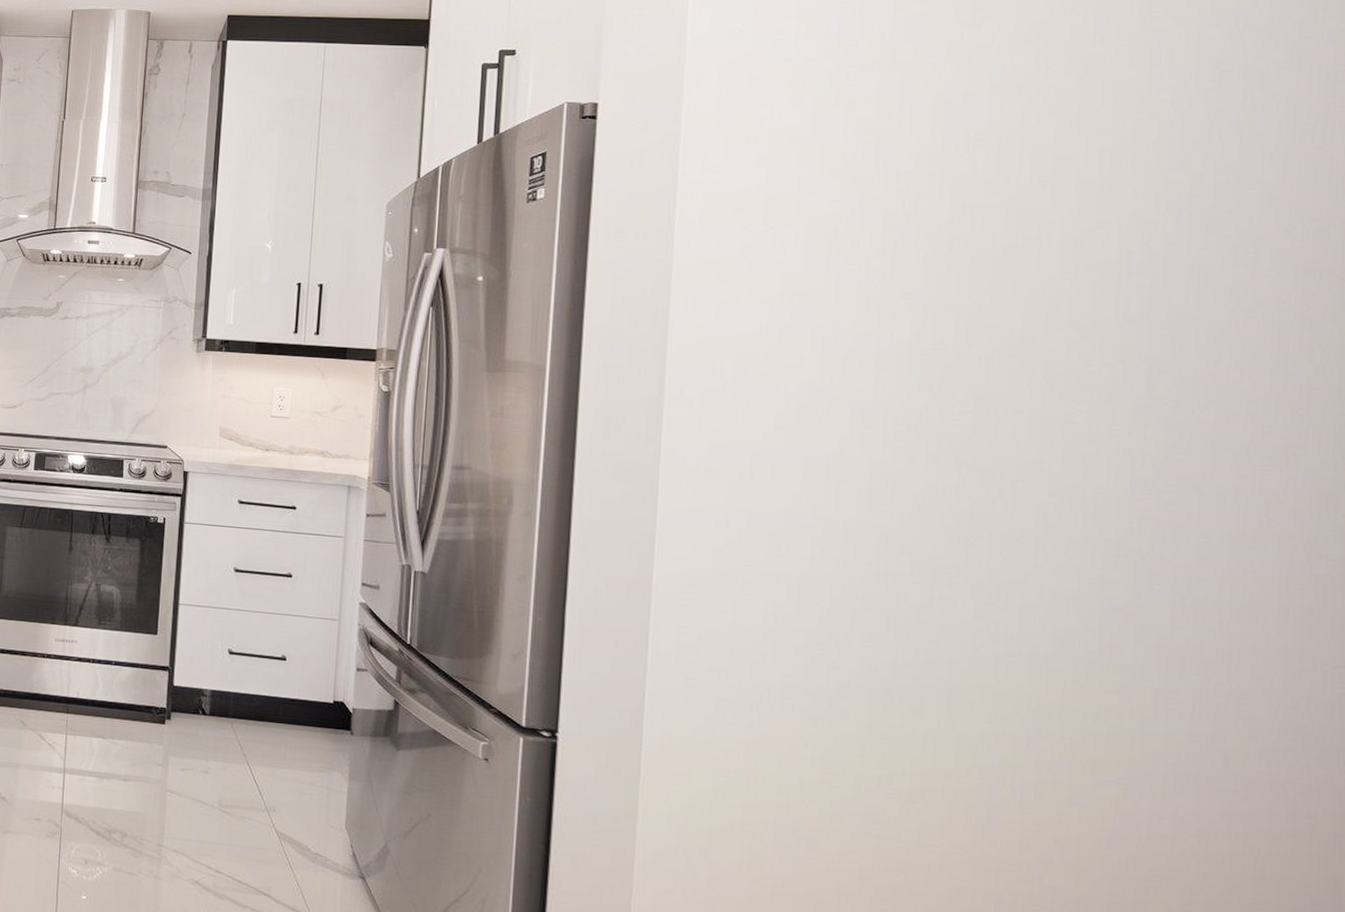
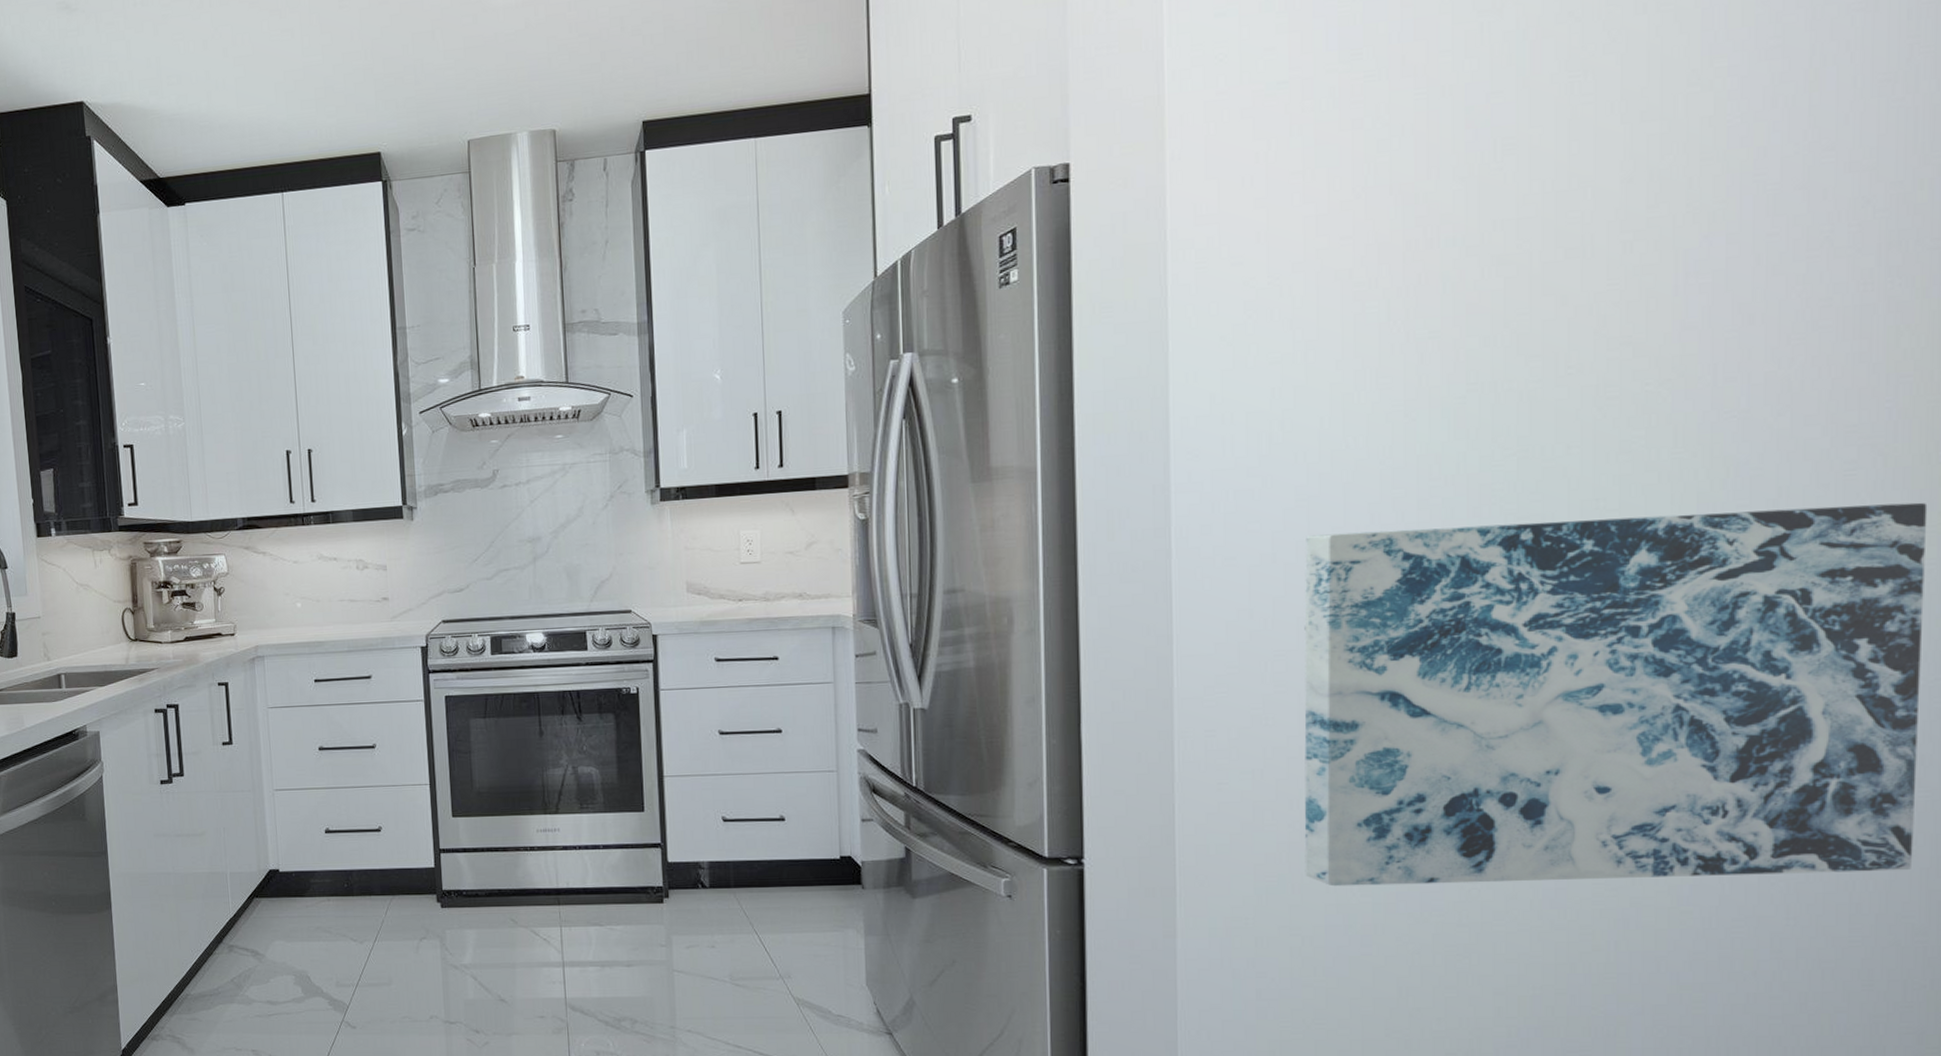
wall art: none [759,460,1333,843] -> present [1304,502,1928,887]

